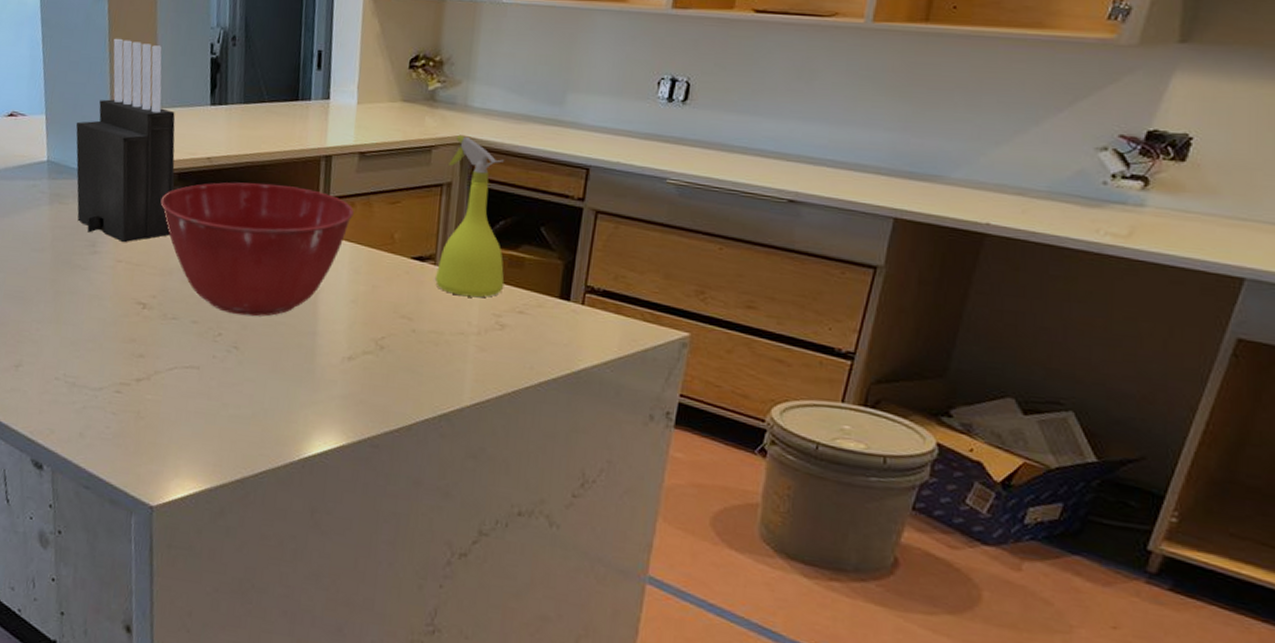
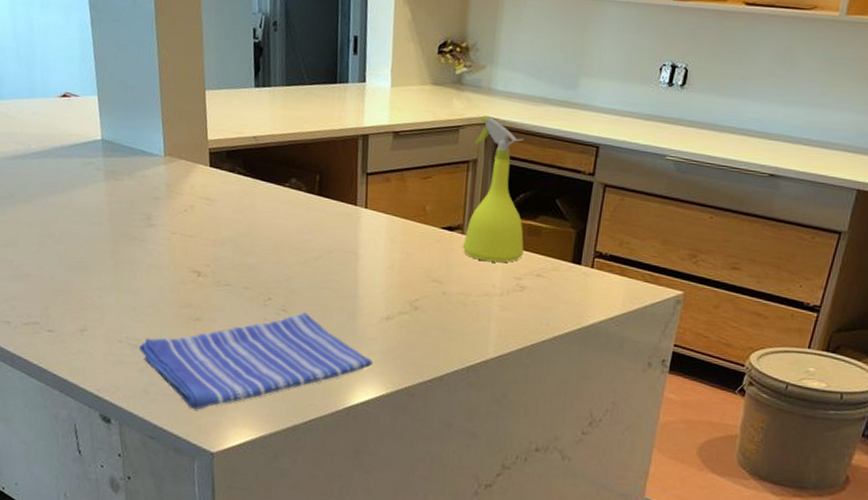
knife block: present [76,38,176,243] -> none [127,22,224,216]
dish towel: none [76,350,333,458] -> present [139,312,374,410]
mixing bowl: present [160,182,354,317] -> none [210,159,389,283]

